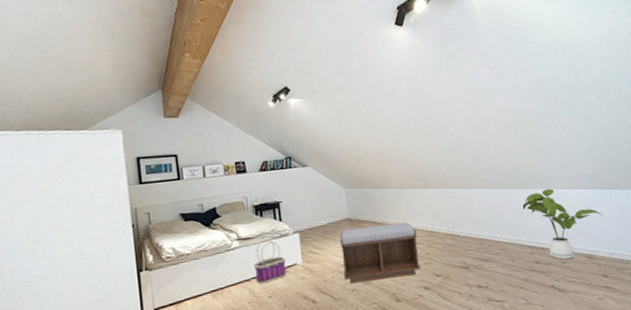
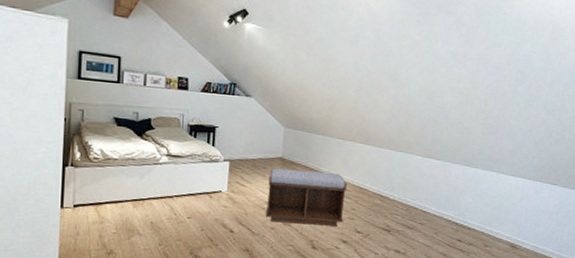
basket: present [253,239,287,284] -> none [178,161,211,204]
house plant: present [522,188,603,260] -> none [458,170,538,244]

